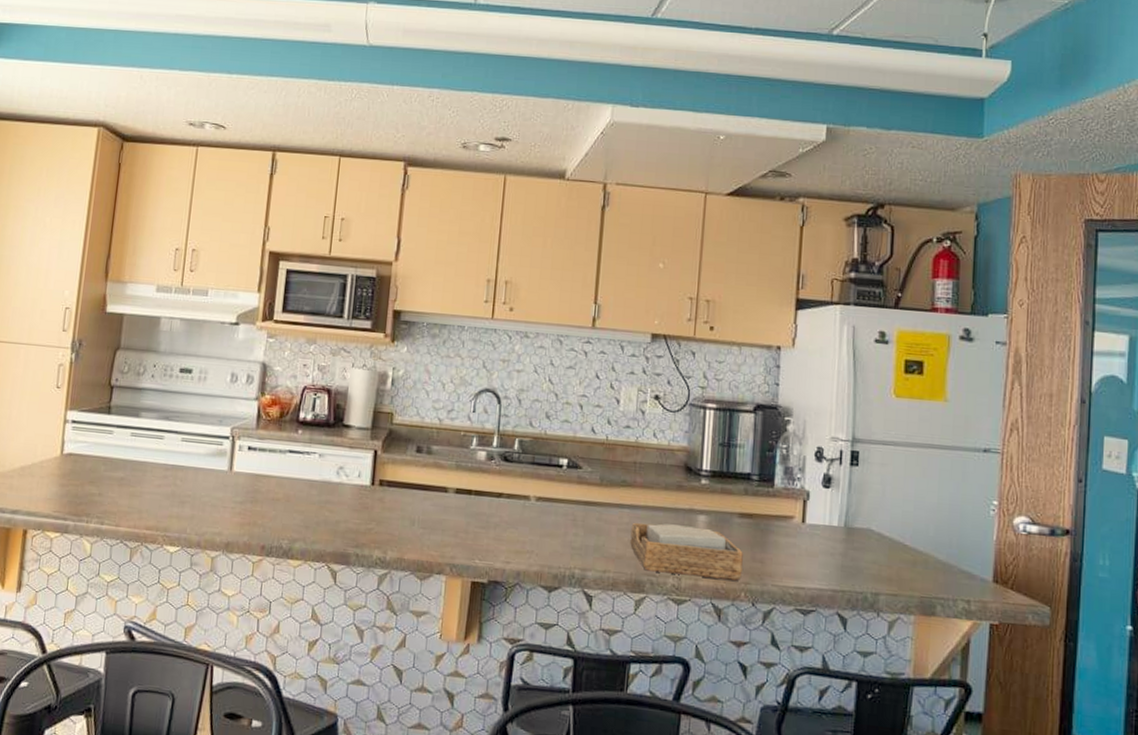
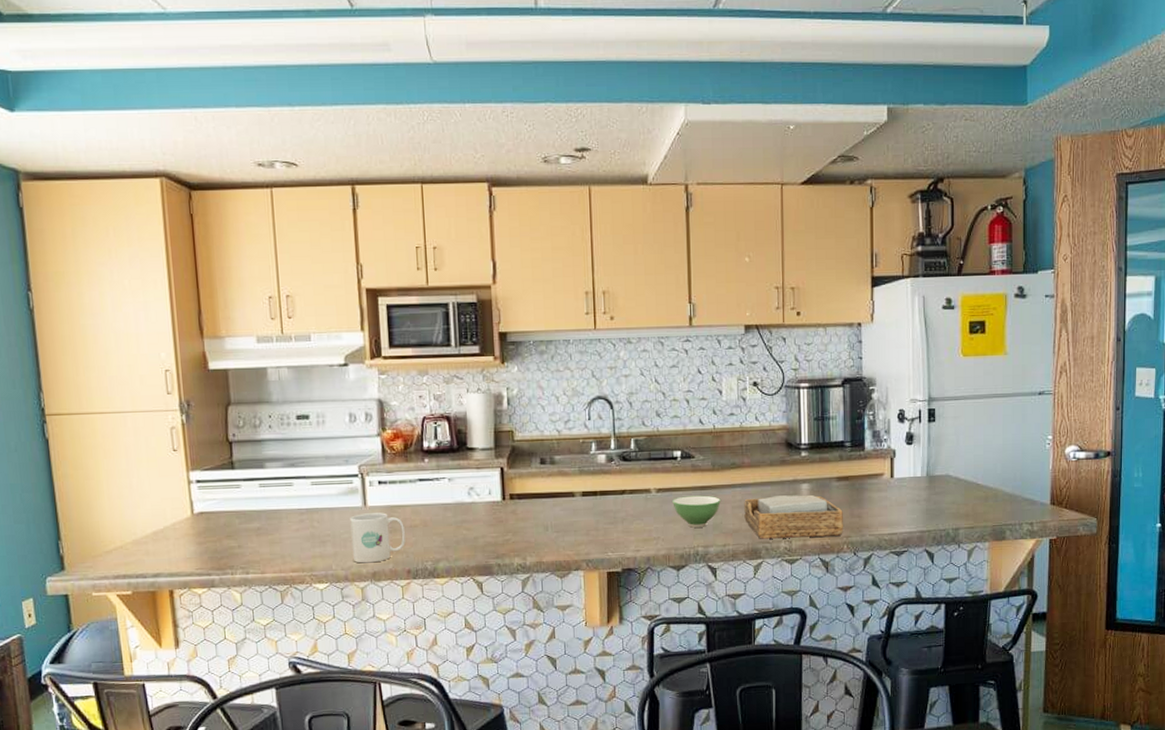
mug: none [208,478,267,533] -> present [350,513,406,564]
bowl: none [552,509,607,547] -> present [672,495,722,528]

